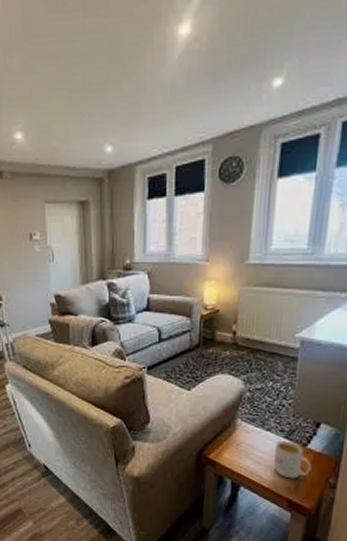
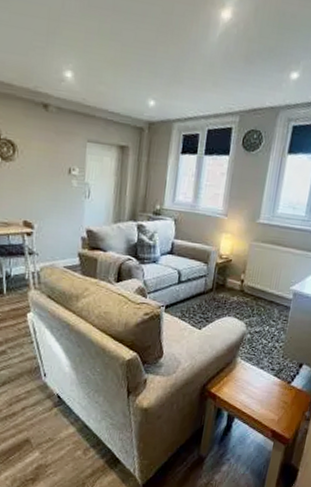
mug: present [274,440,312,479] -> none [263,378,293,412]

